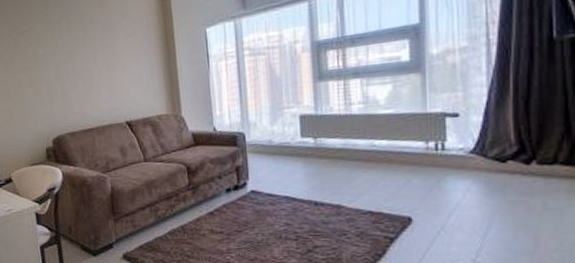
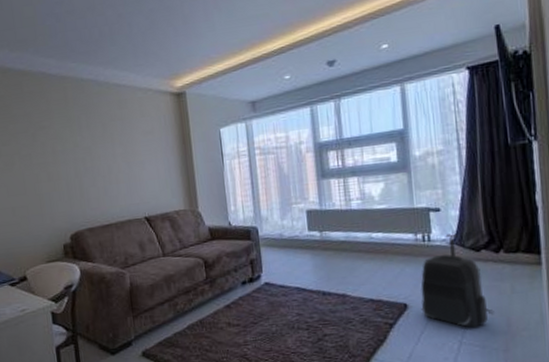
rolling backpack: none [428,142,519,246] -> present [421,234,494,328]

